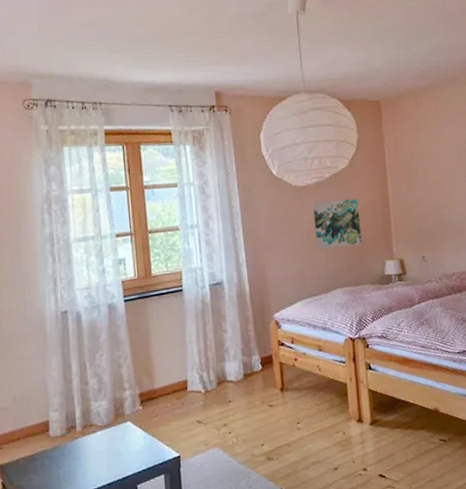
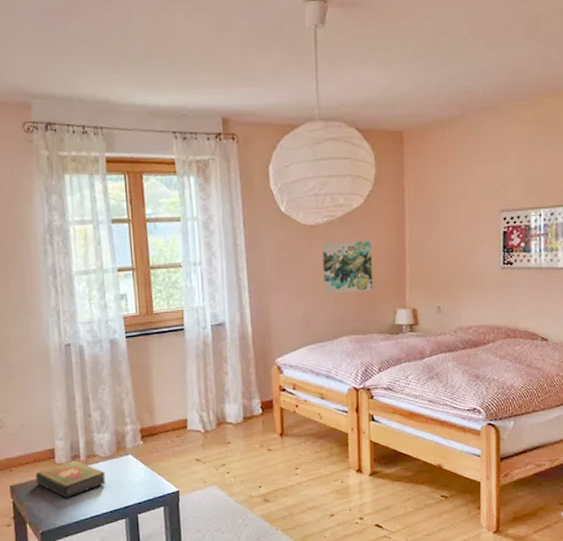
book: none [28,431,103,474] -> present [36,460,106,498]

